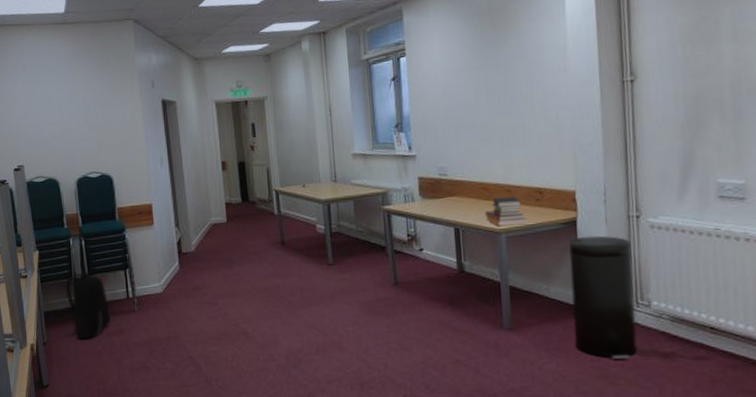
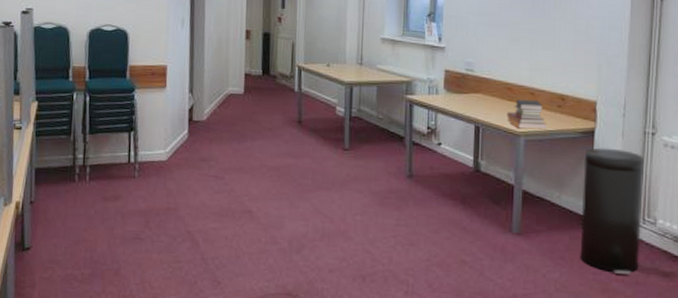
backpack: present [65,271,112,340] -> none [58,129,109,204]

